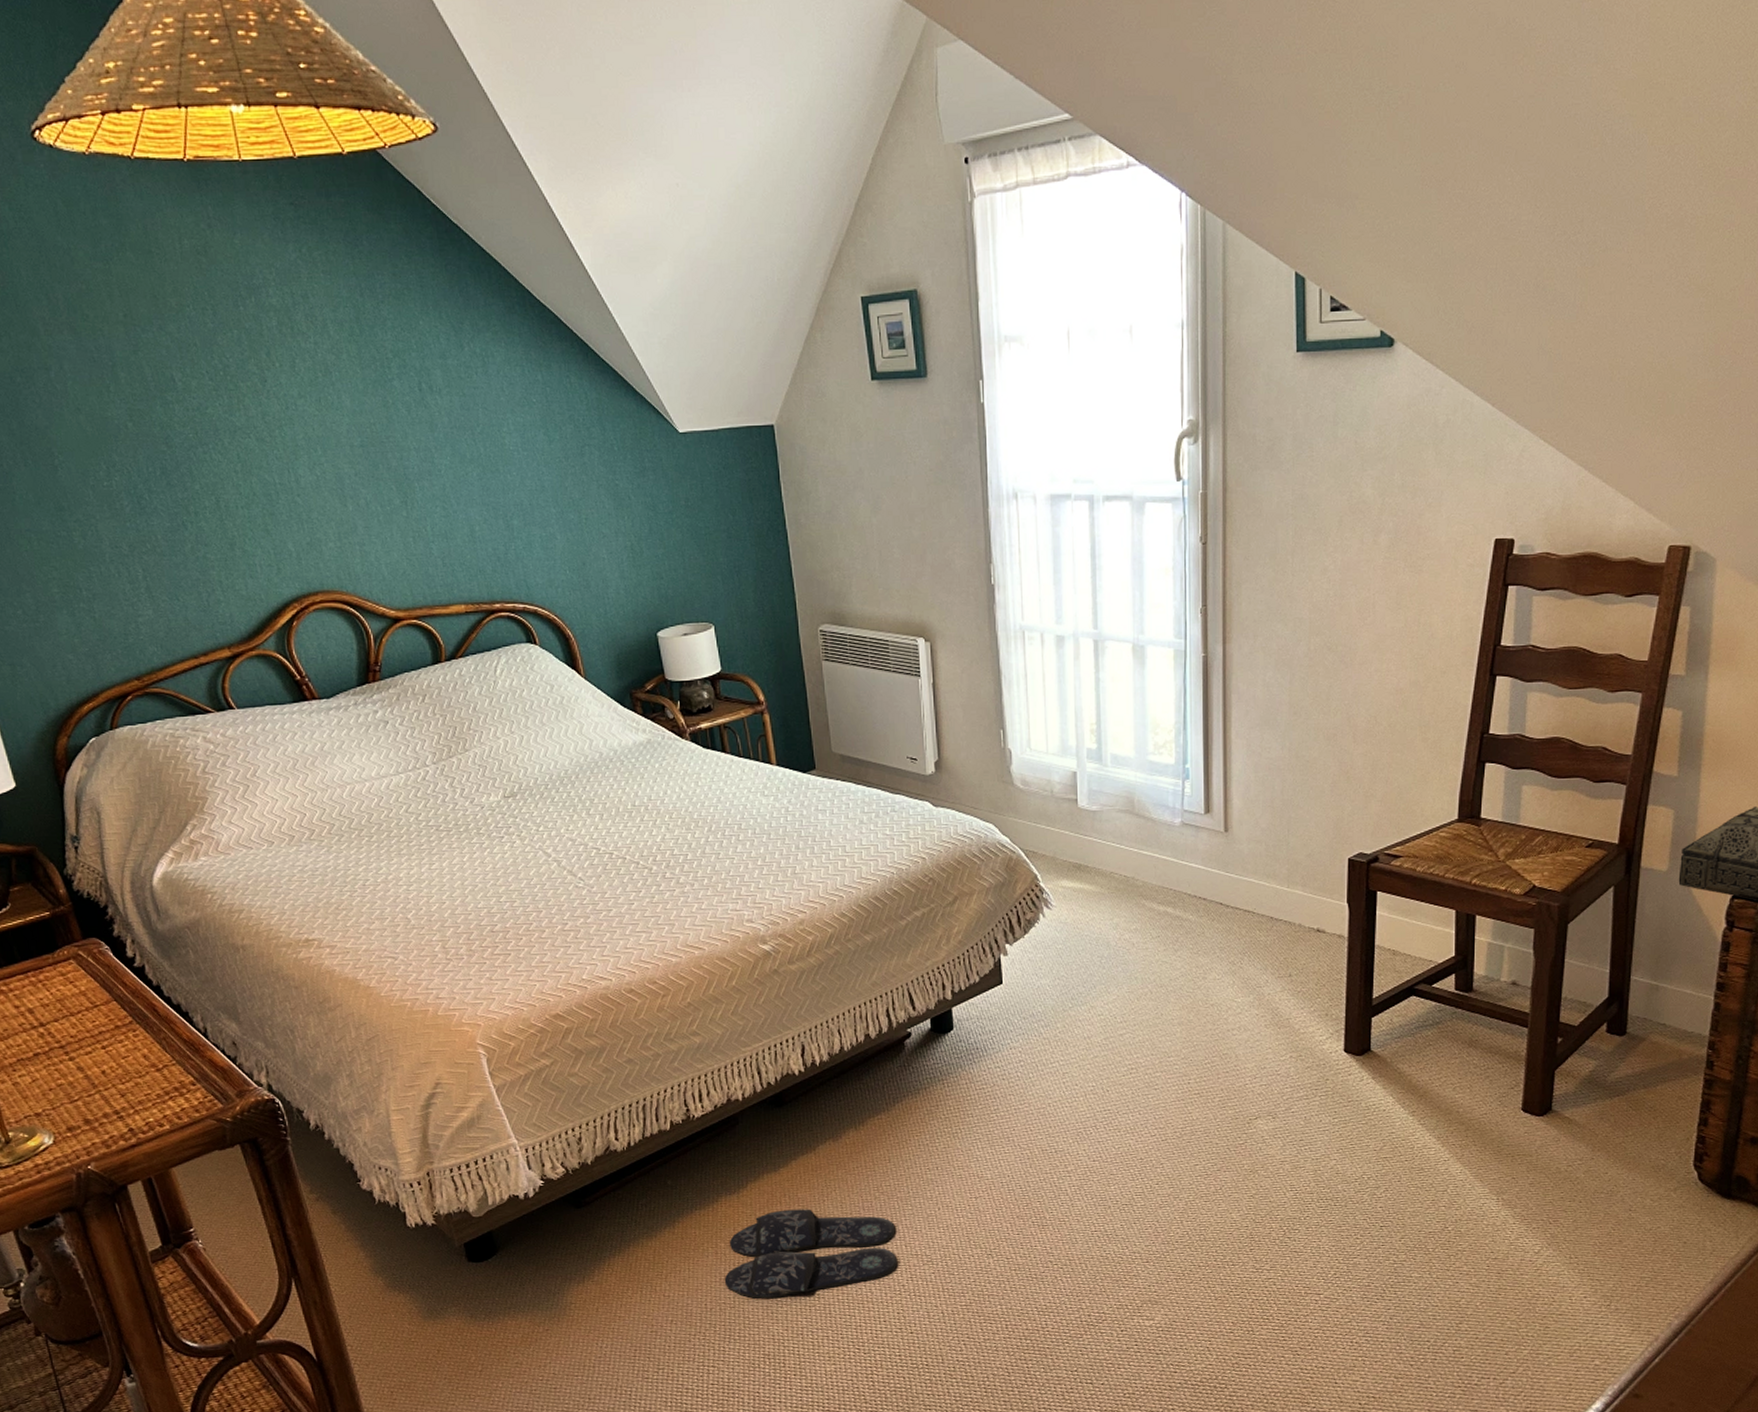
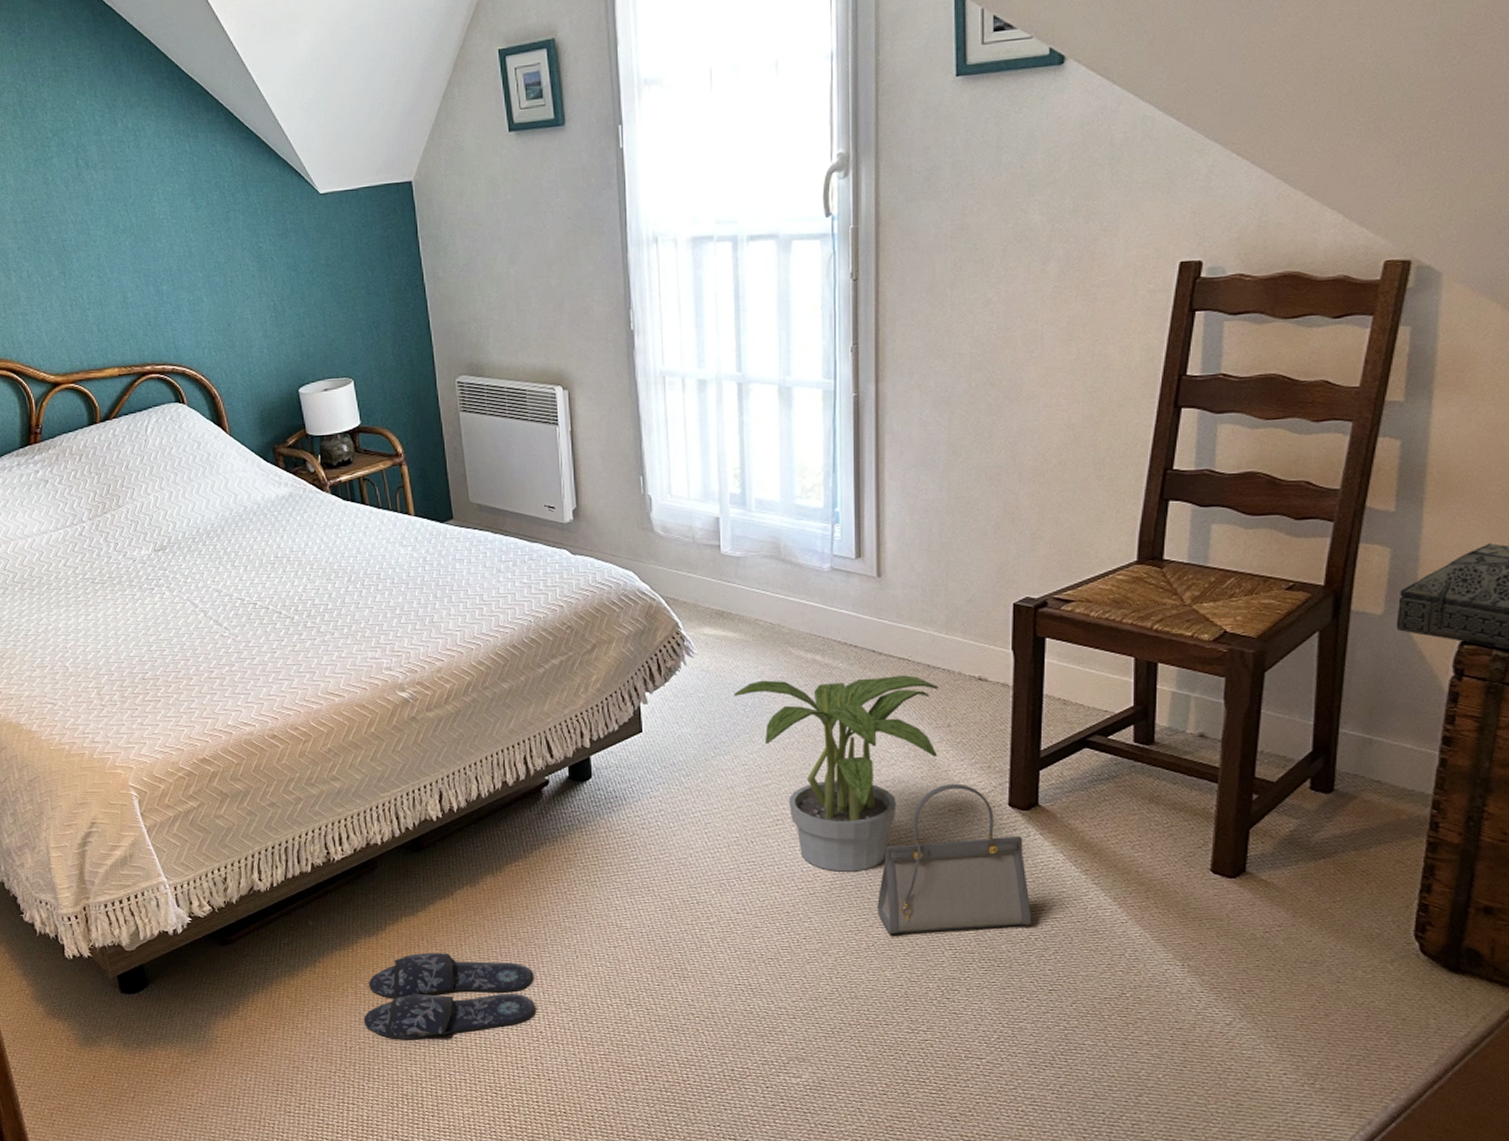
potted plant: none [1090,927,1281,1118] -> present [734,675,939,872]
handbag: none [1225,1031,1365,1178] -> present [877,783,1032,935]

